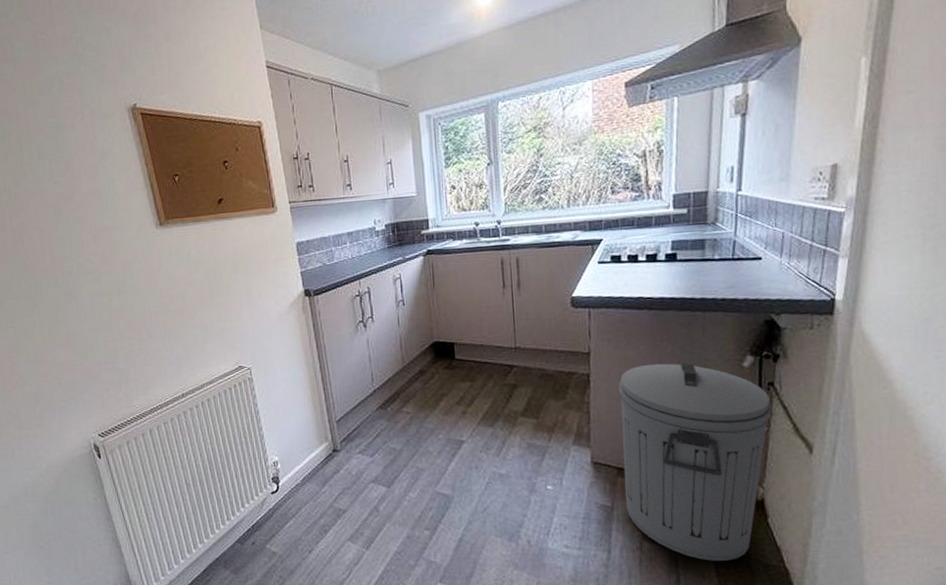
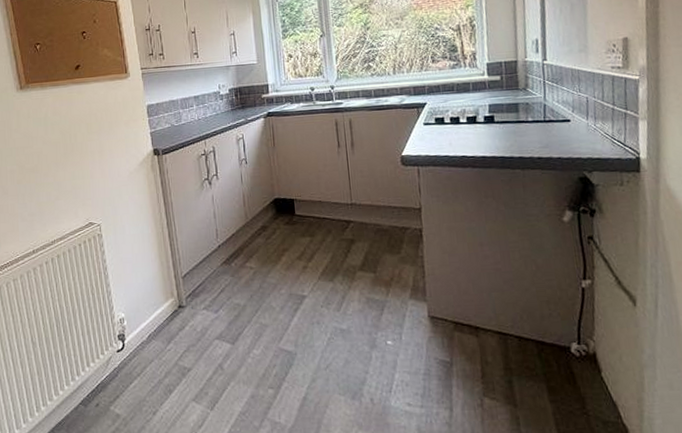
trash can: present [618,363,773,561] -> none [449,218,595,418]

